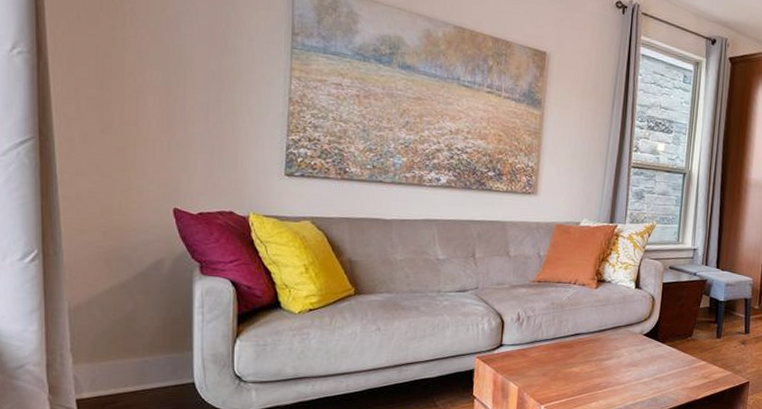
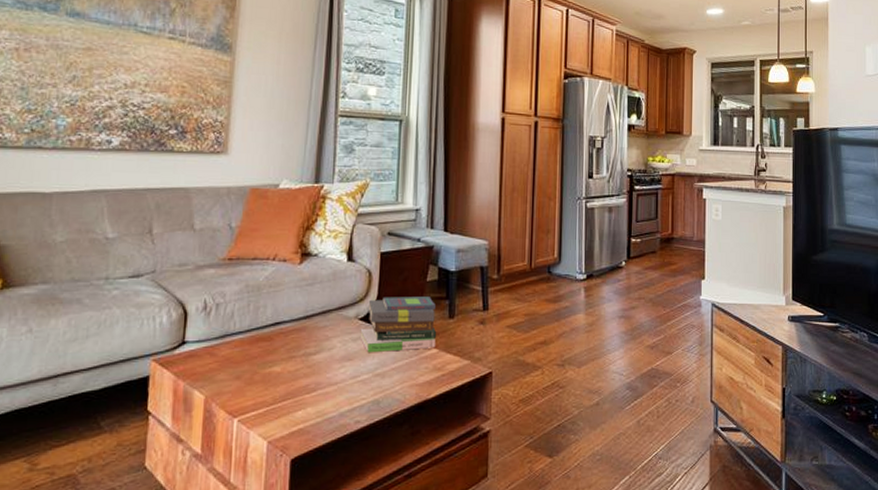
books: none [643,318,706,362] -> present [360,297,437,353]

